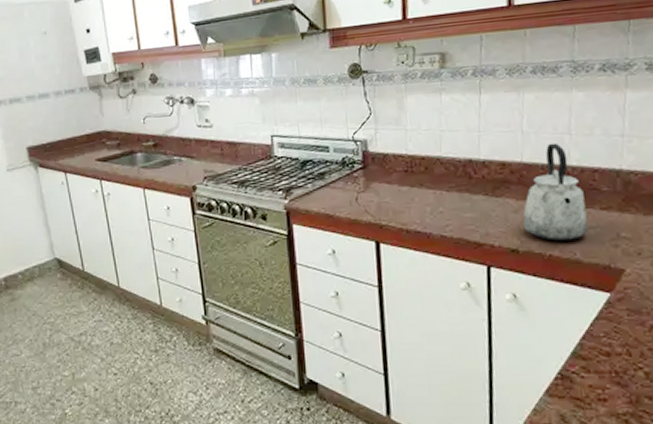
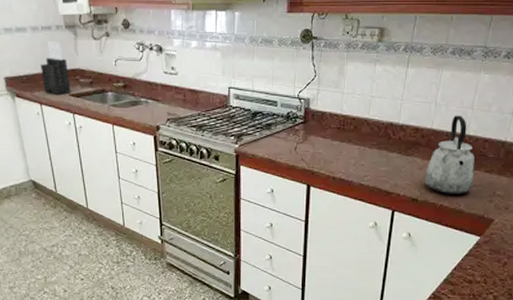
knife block: none [65,104,98,162] -> present [41,40,71,96]

